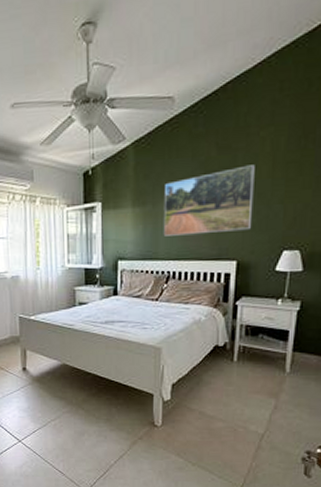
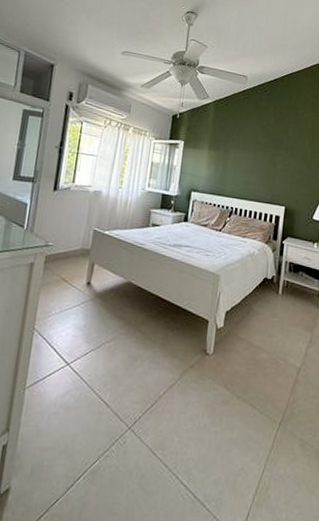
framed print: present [163,165,255,236] -> none [230,135,301,184]

